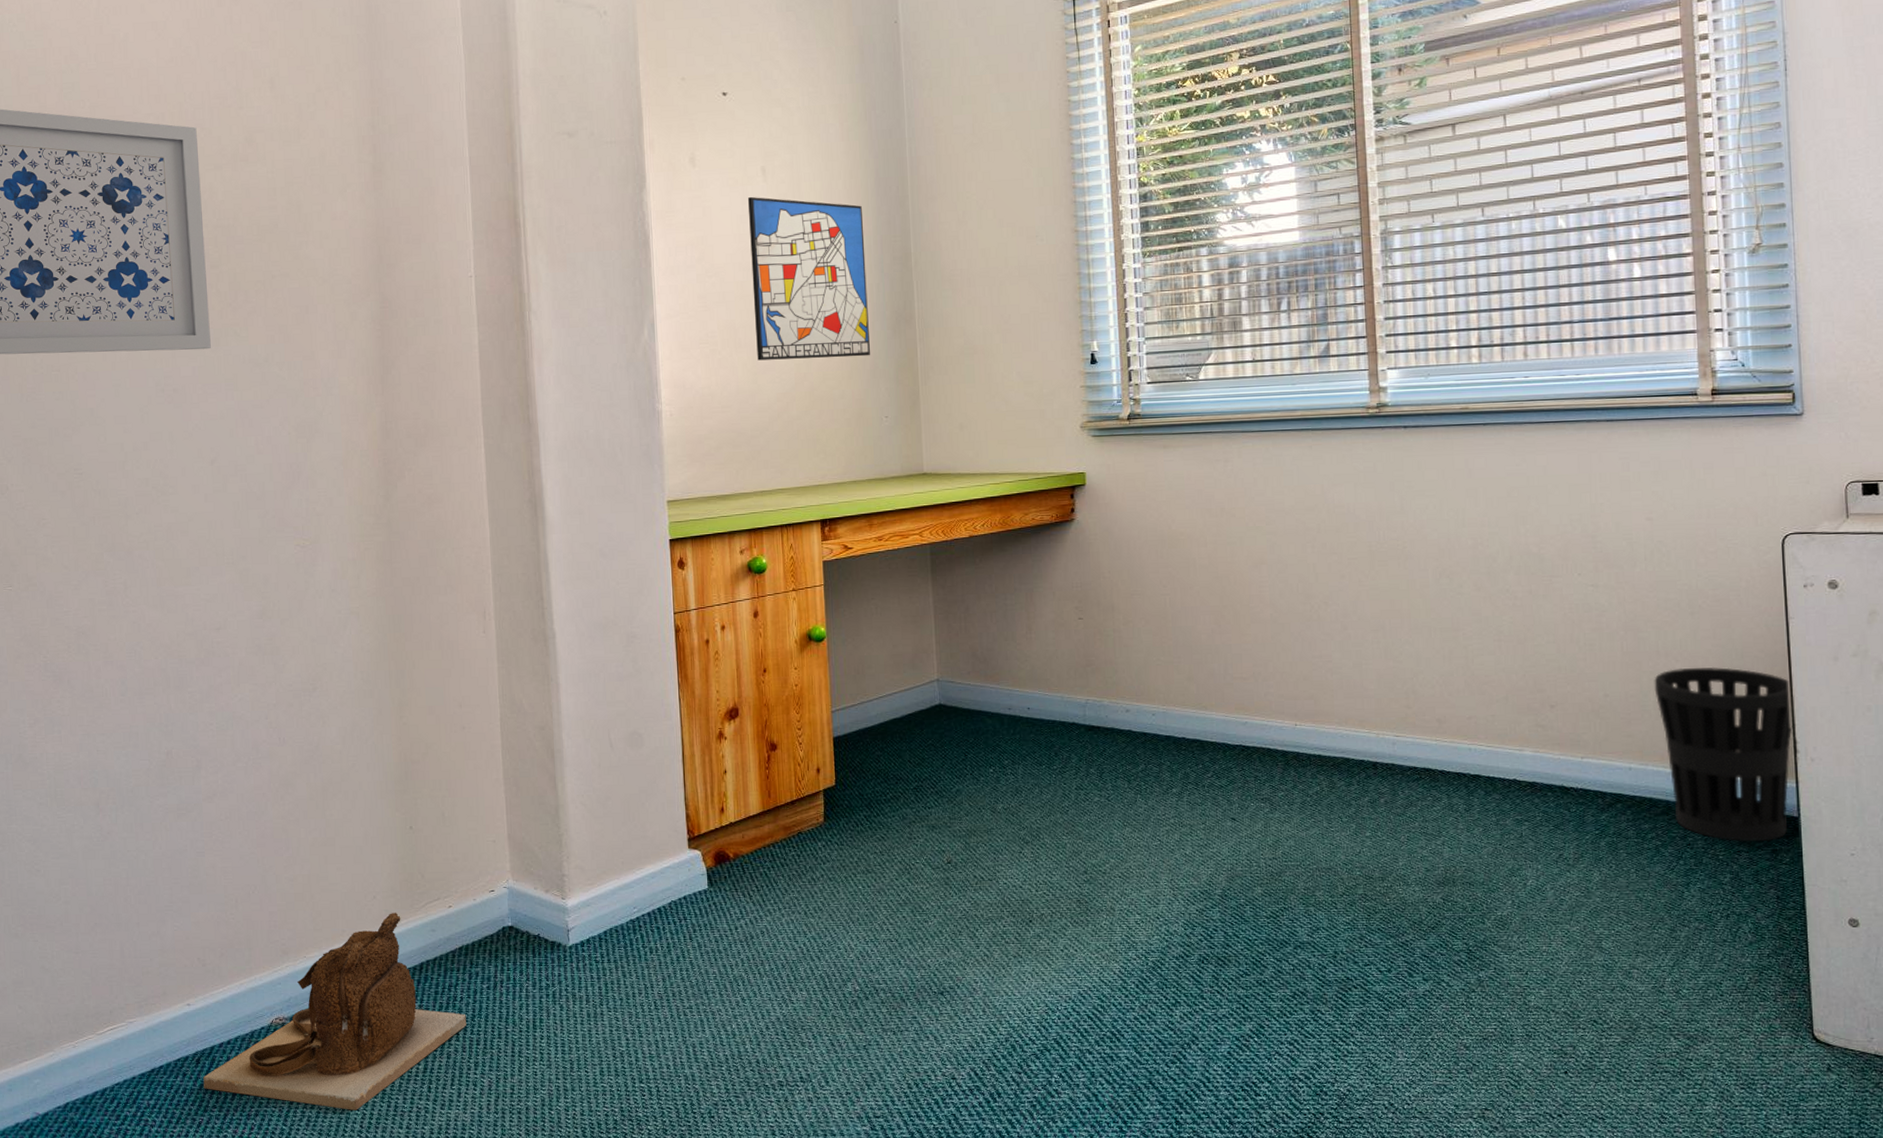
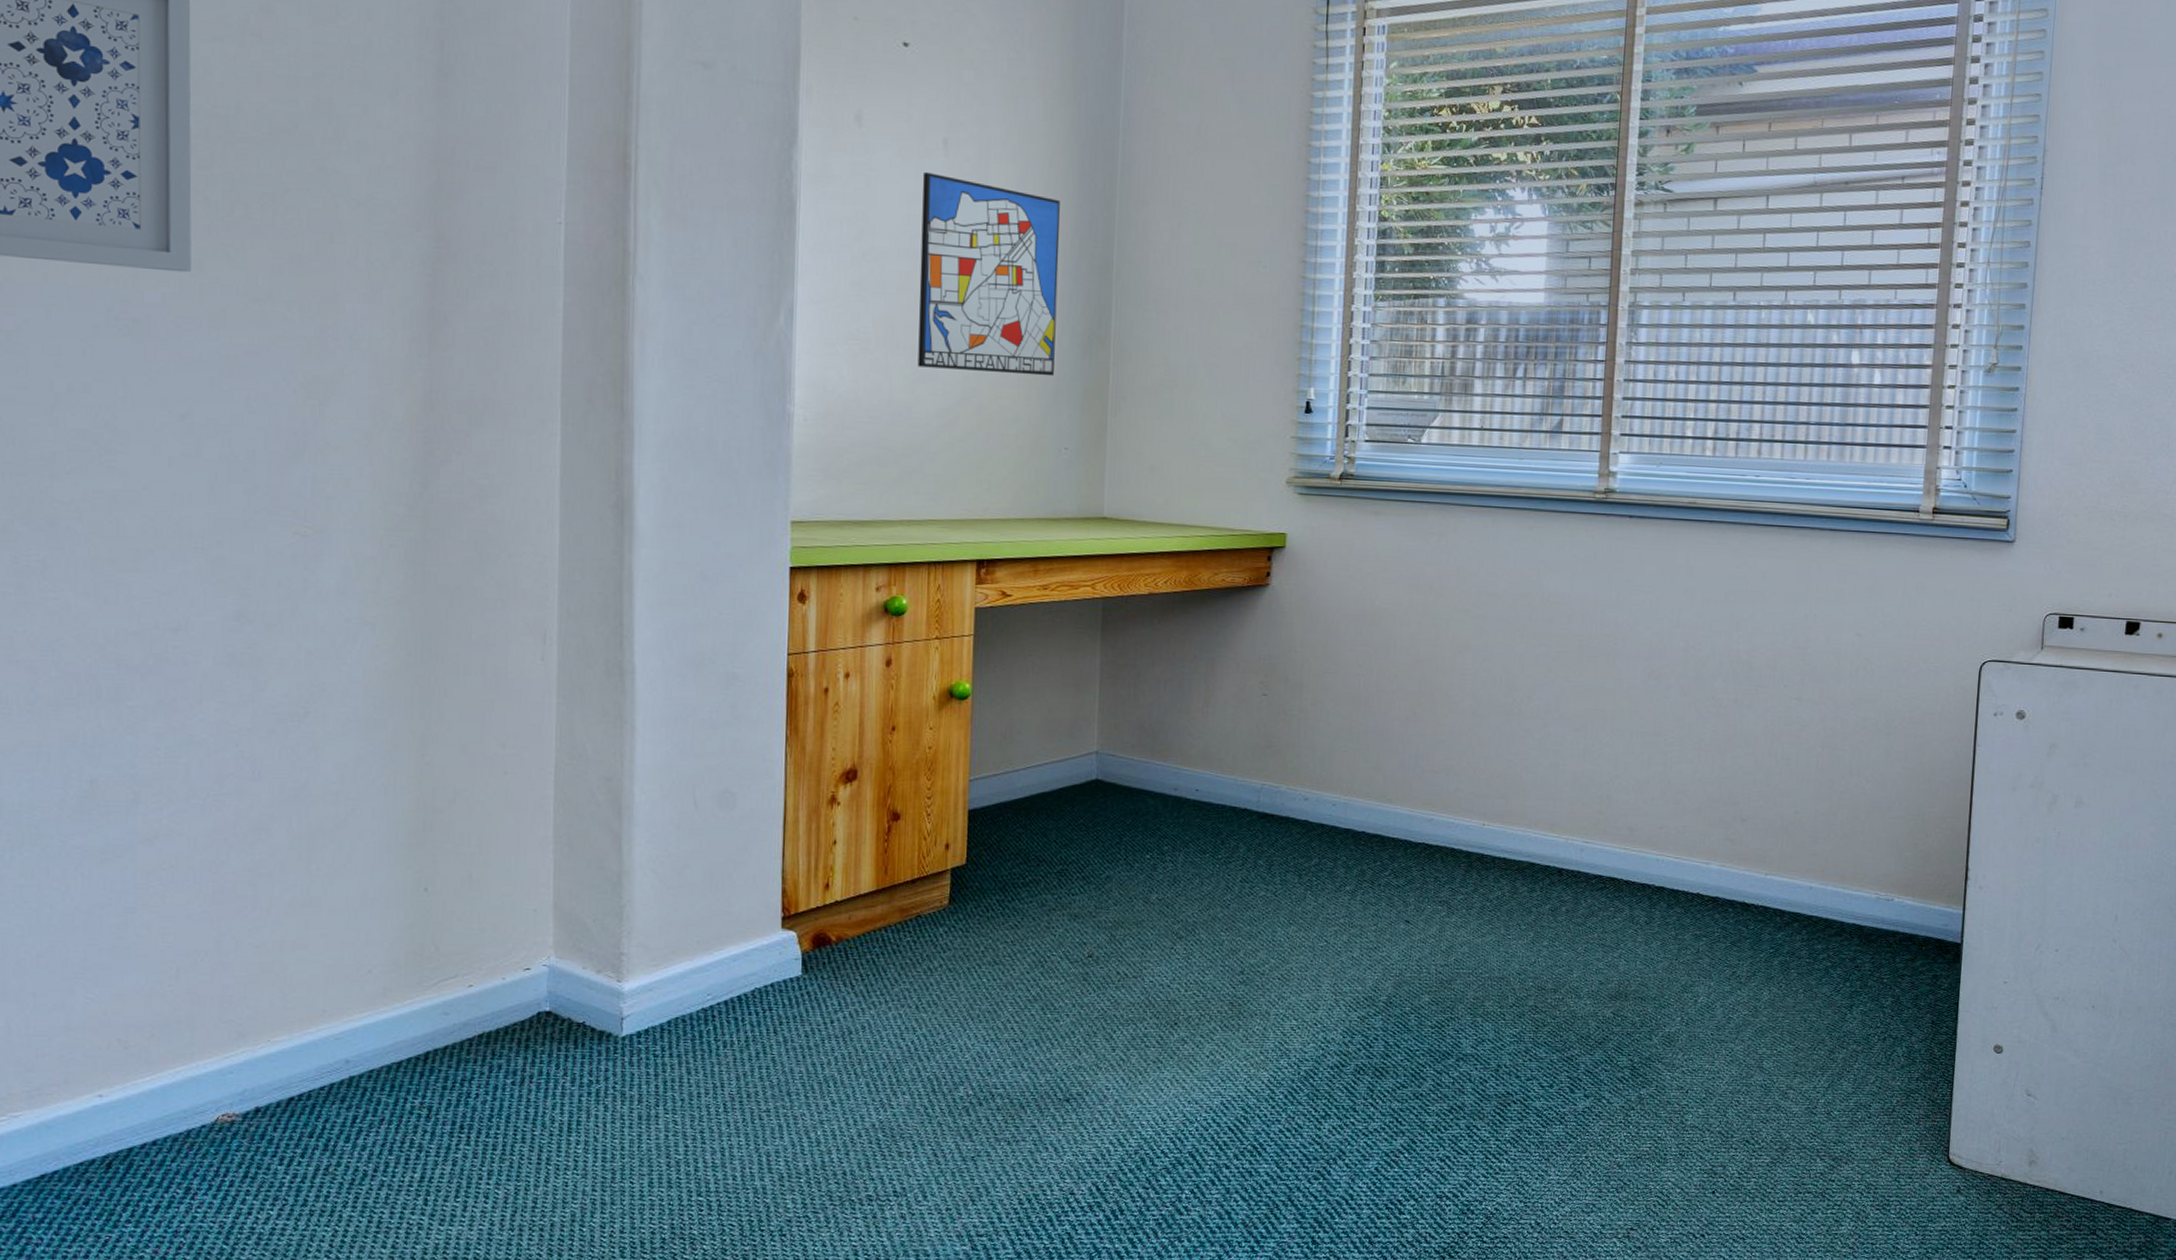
backpack: present [203,912,467,1110] -> none [115,990,481,1226]
wastebasket: present [1654,666,1793,842] -> none [1843,789,1971,967]

